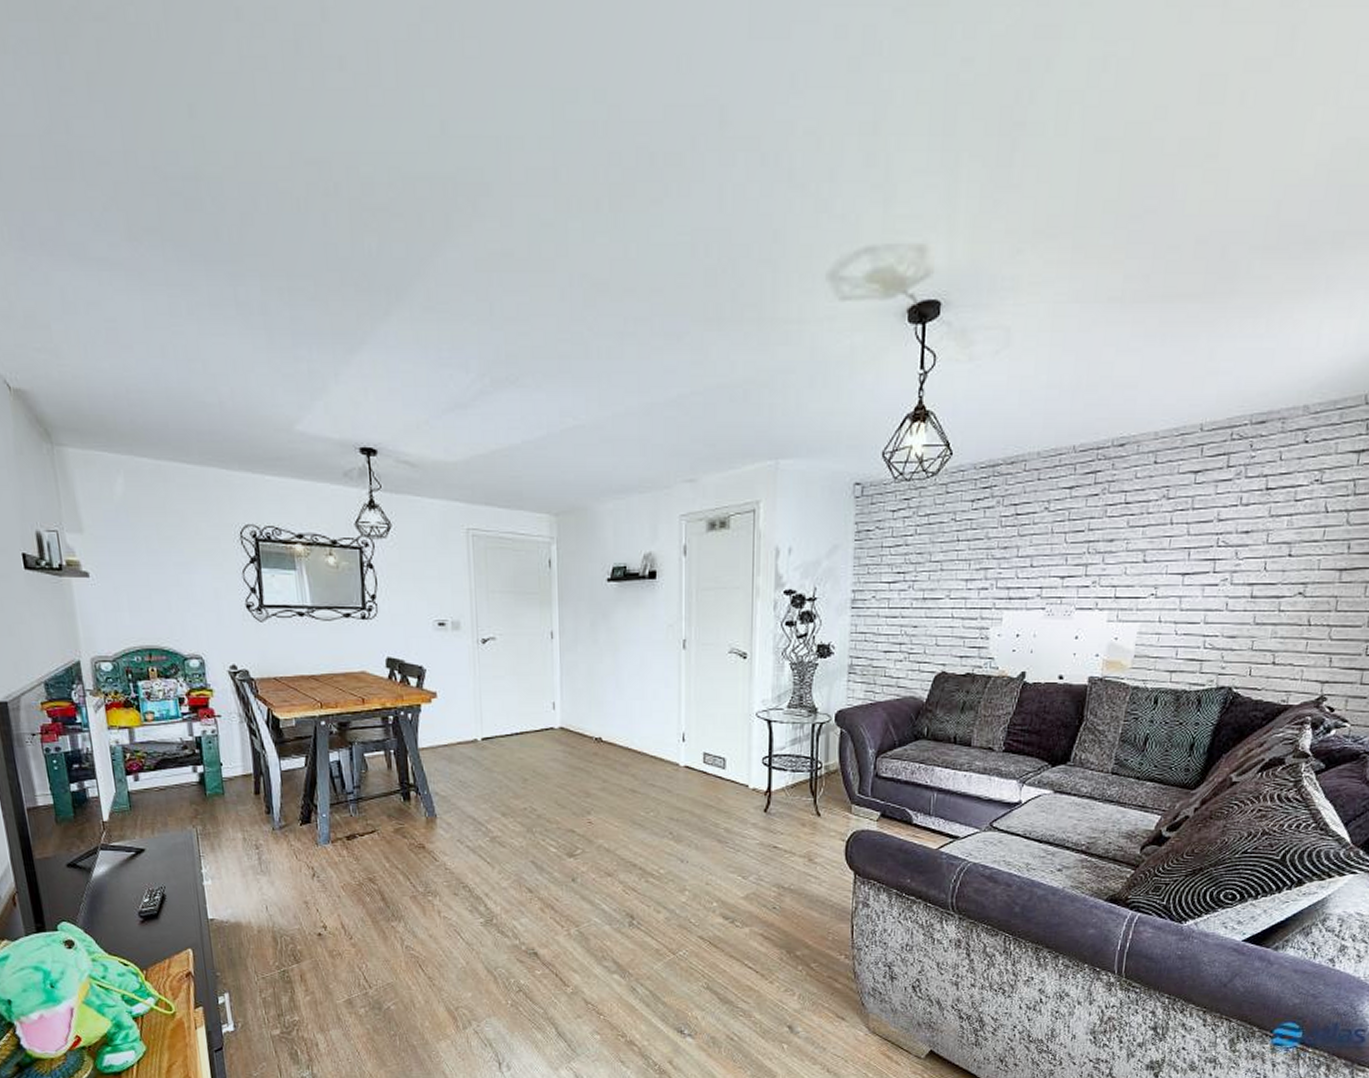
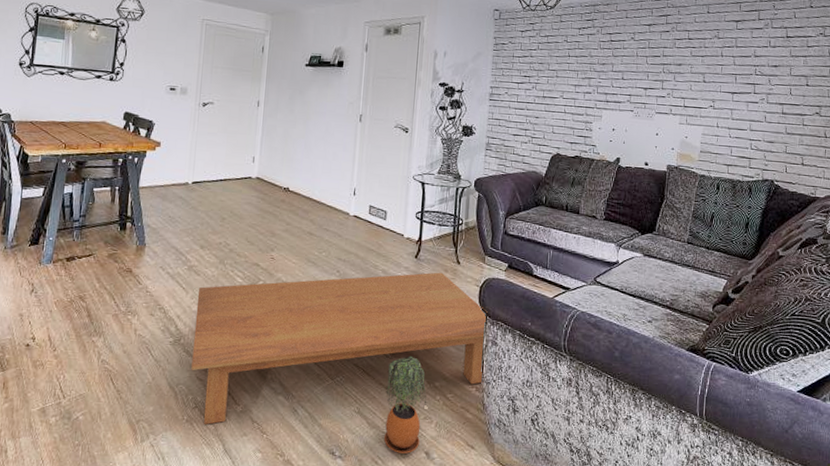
coffee table: none [505,827,856,1008] -> present [191,272,488,425]
potted plant: none [738,924,787,1028] -> present [383,355,427,454]

